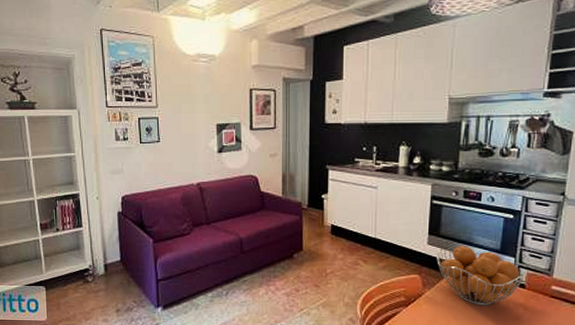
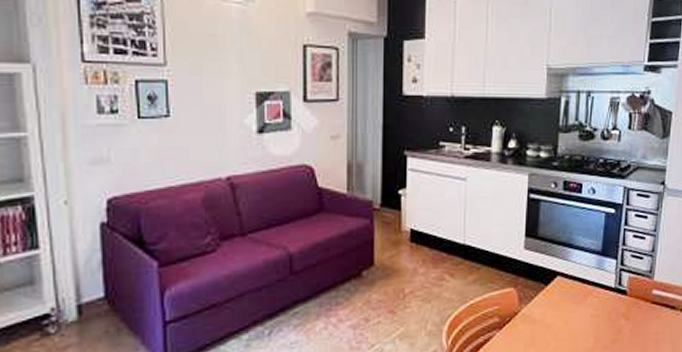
fruit basket: present [436,246,524,306] -> none [534,248,626,320]

